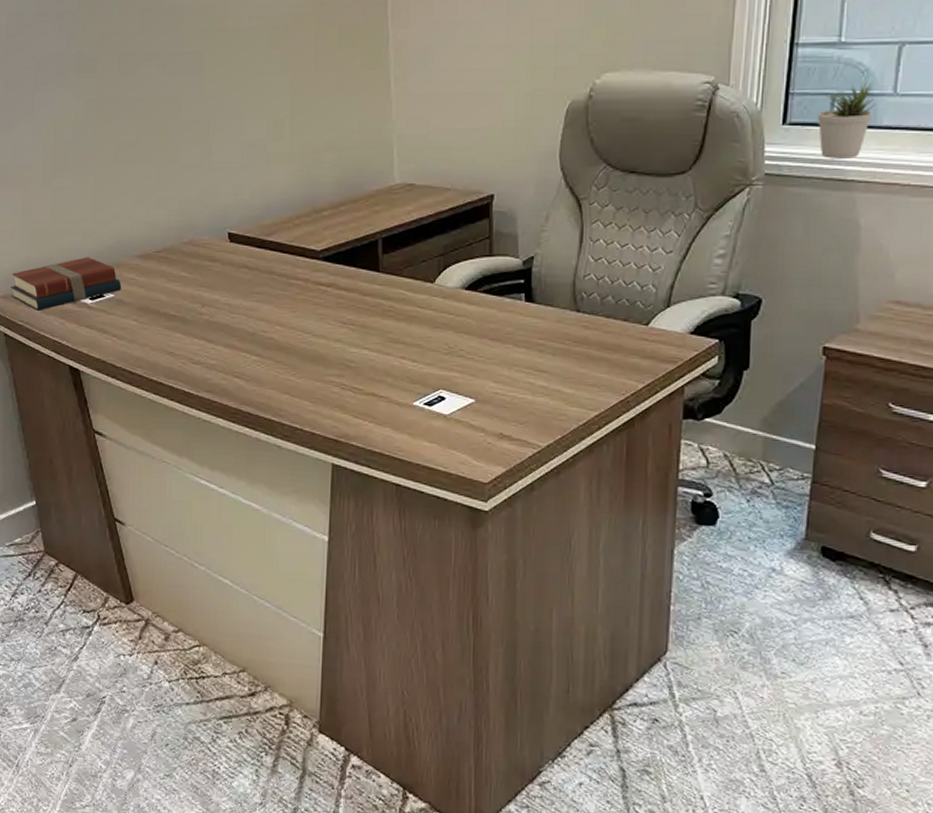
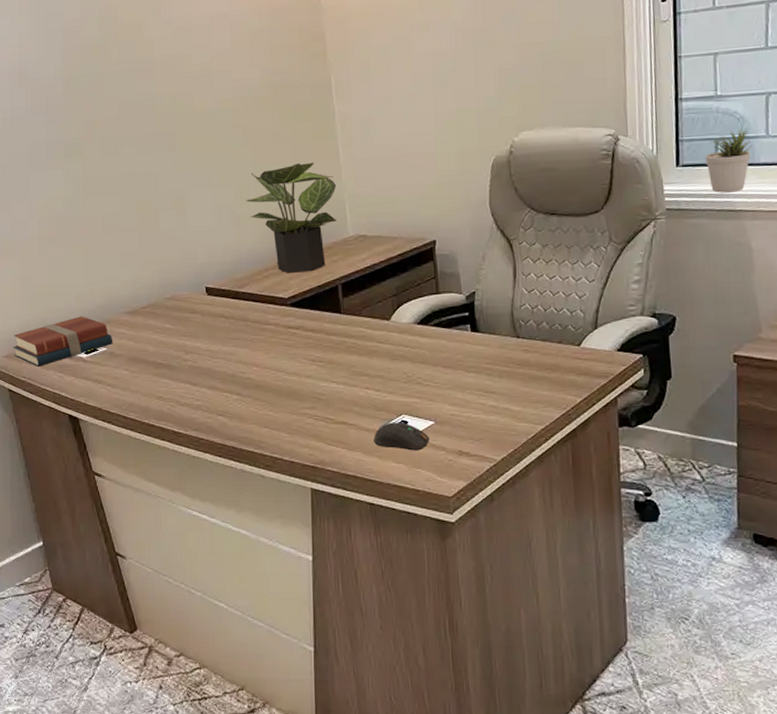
potted plant: none [280,96,385,224] -> present [246,162,337,274]
computer mouse: none [405,397,468,431] -> present [374,422,430,451]

